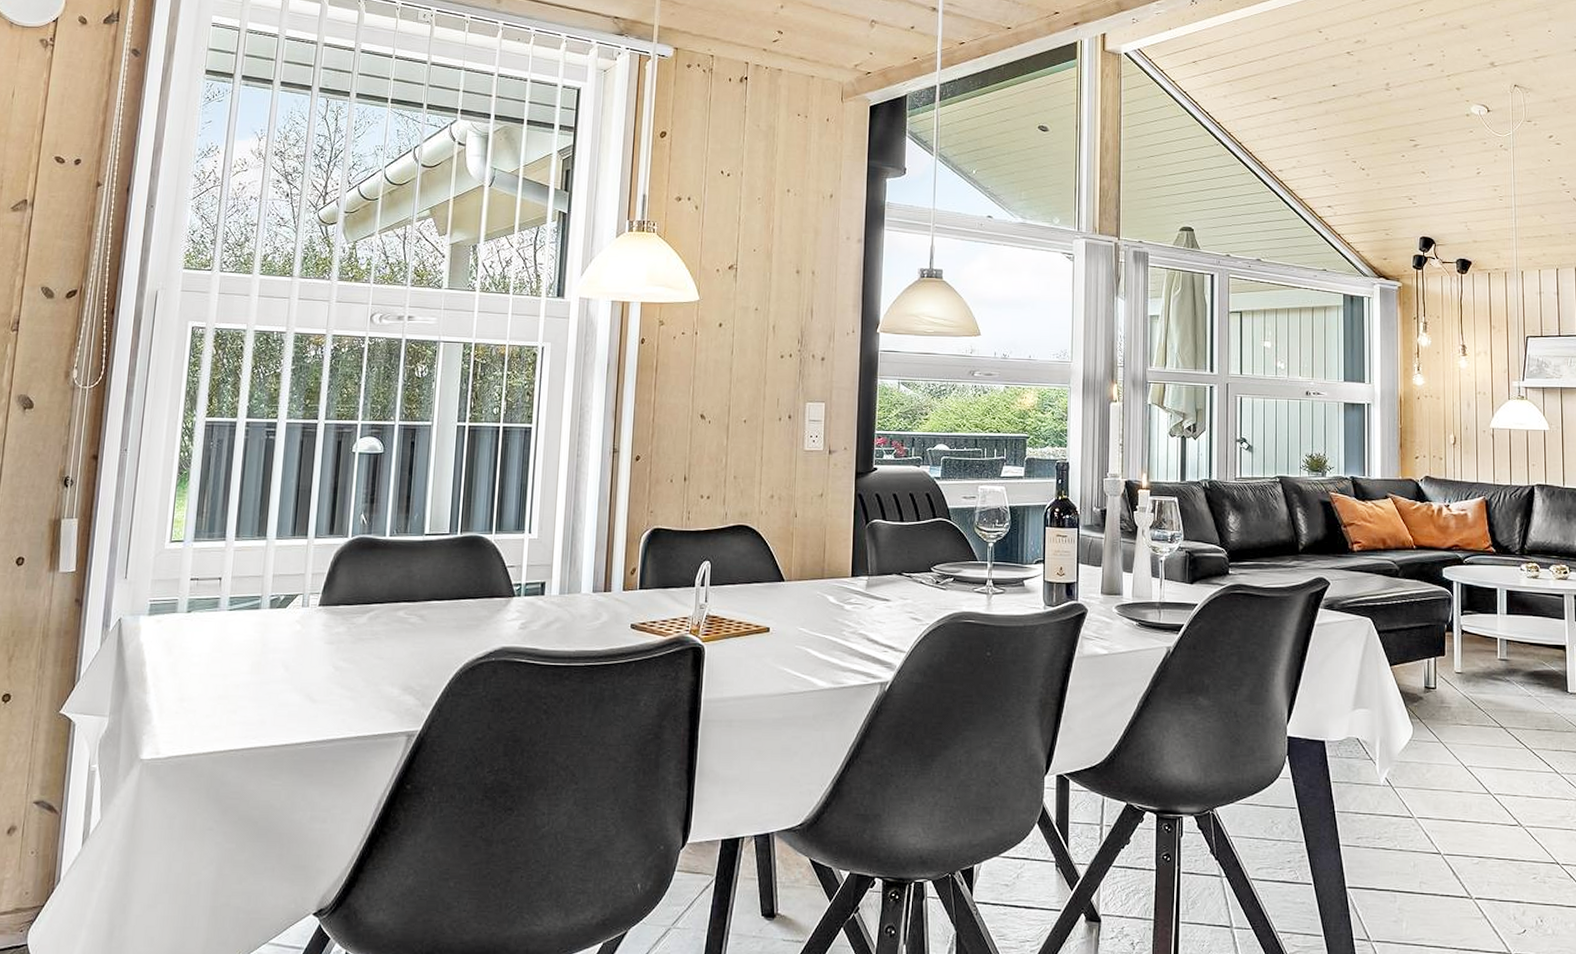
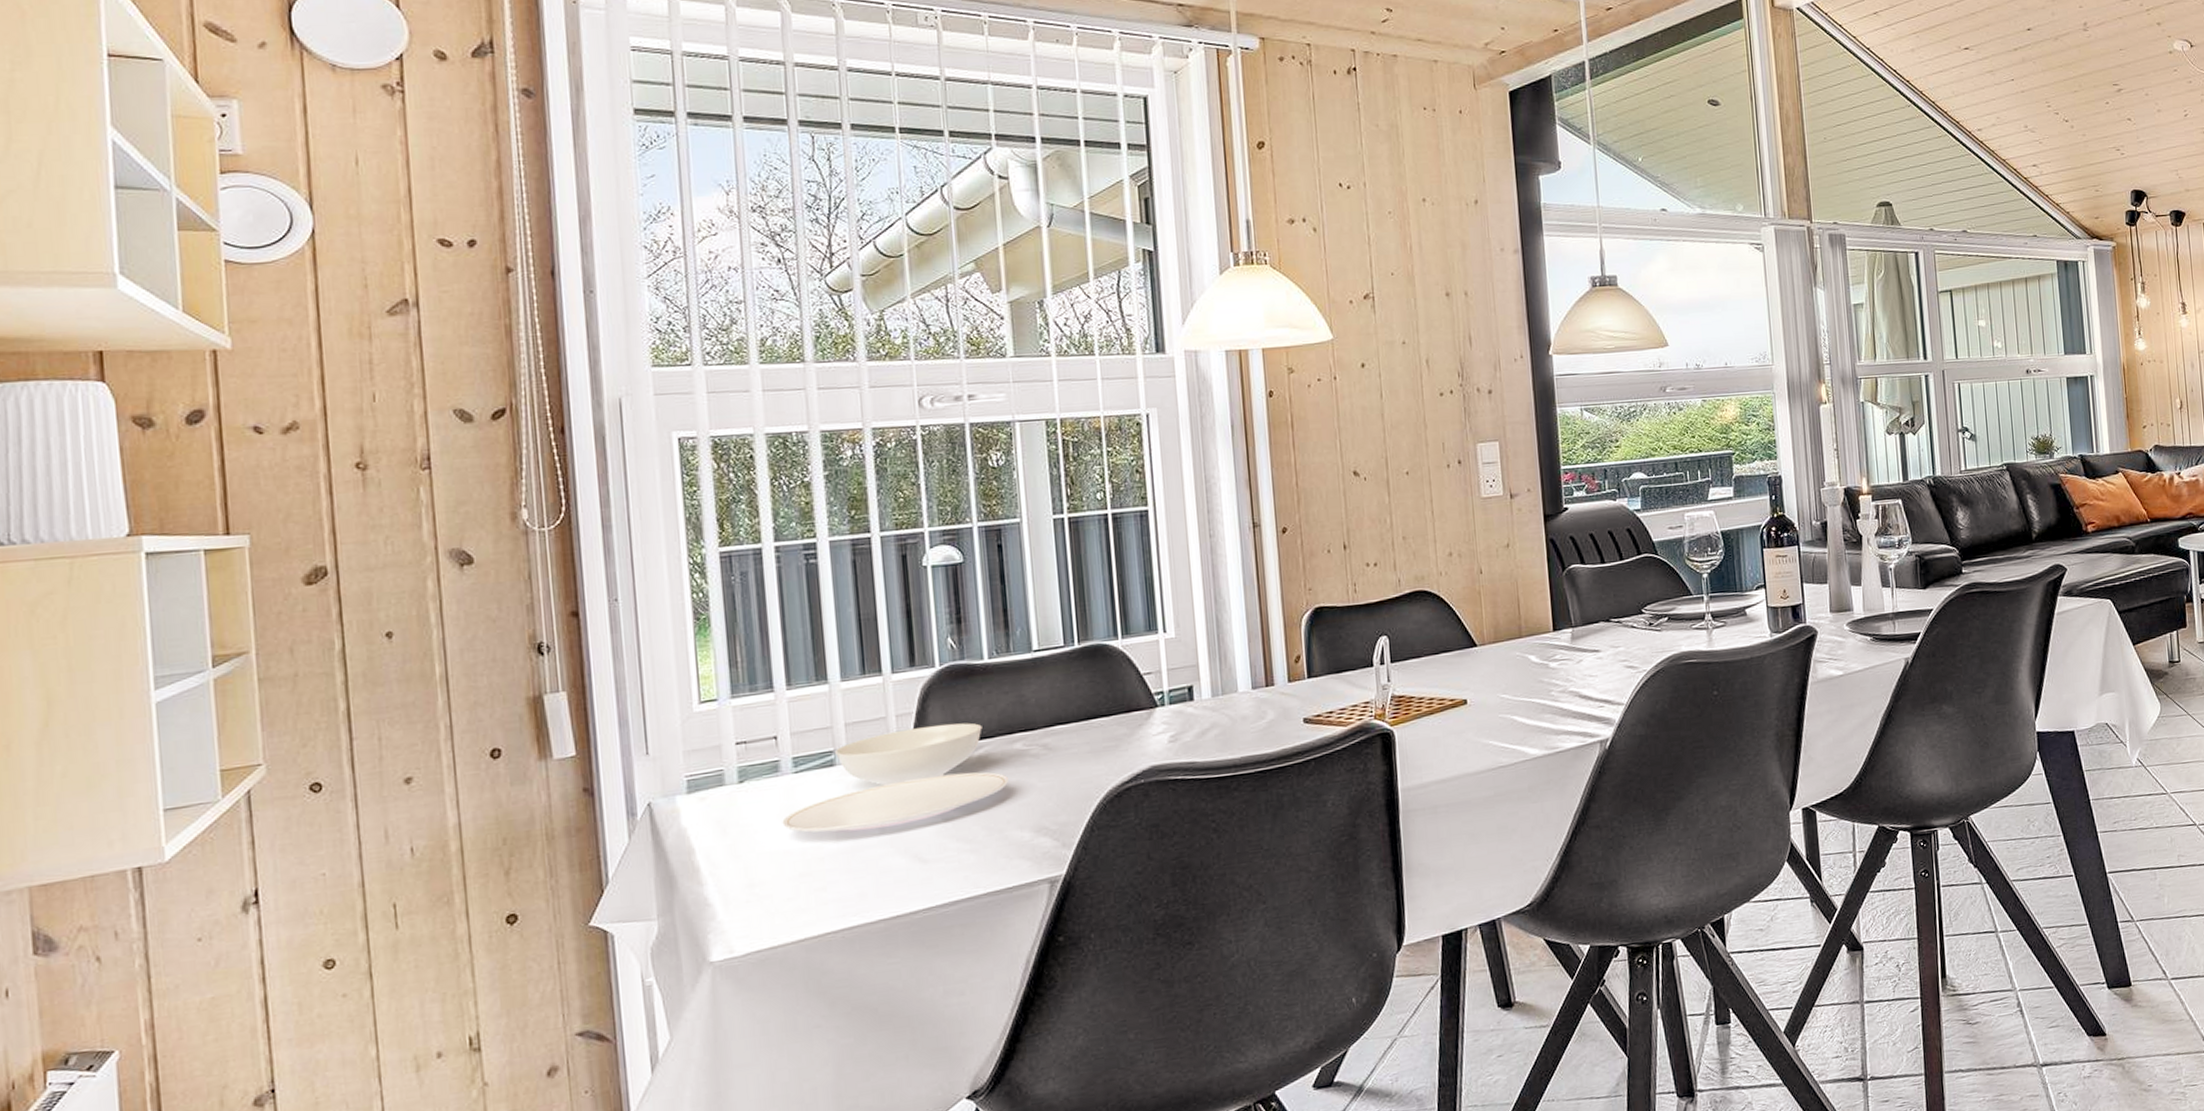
plate: none [213,629,390,668] -> present [782,771,1010,833]
bowl: none [262,586,376,632] -> present [835,723,982,786]

